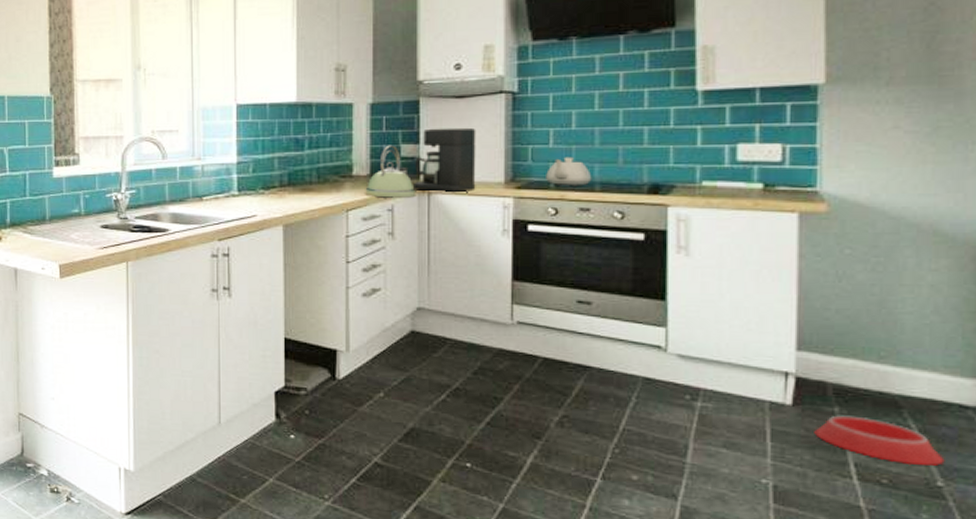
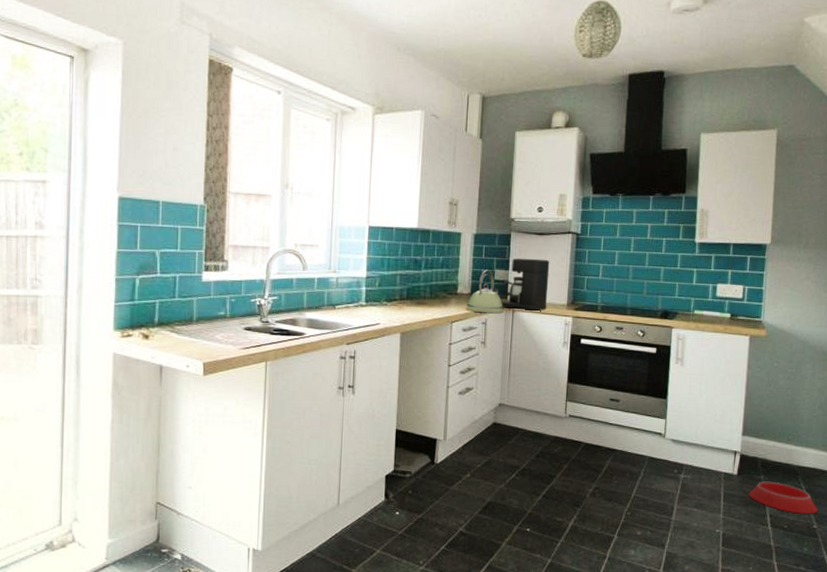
teapot: present [546,156,592,188] -> none [595,287,626,311]

